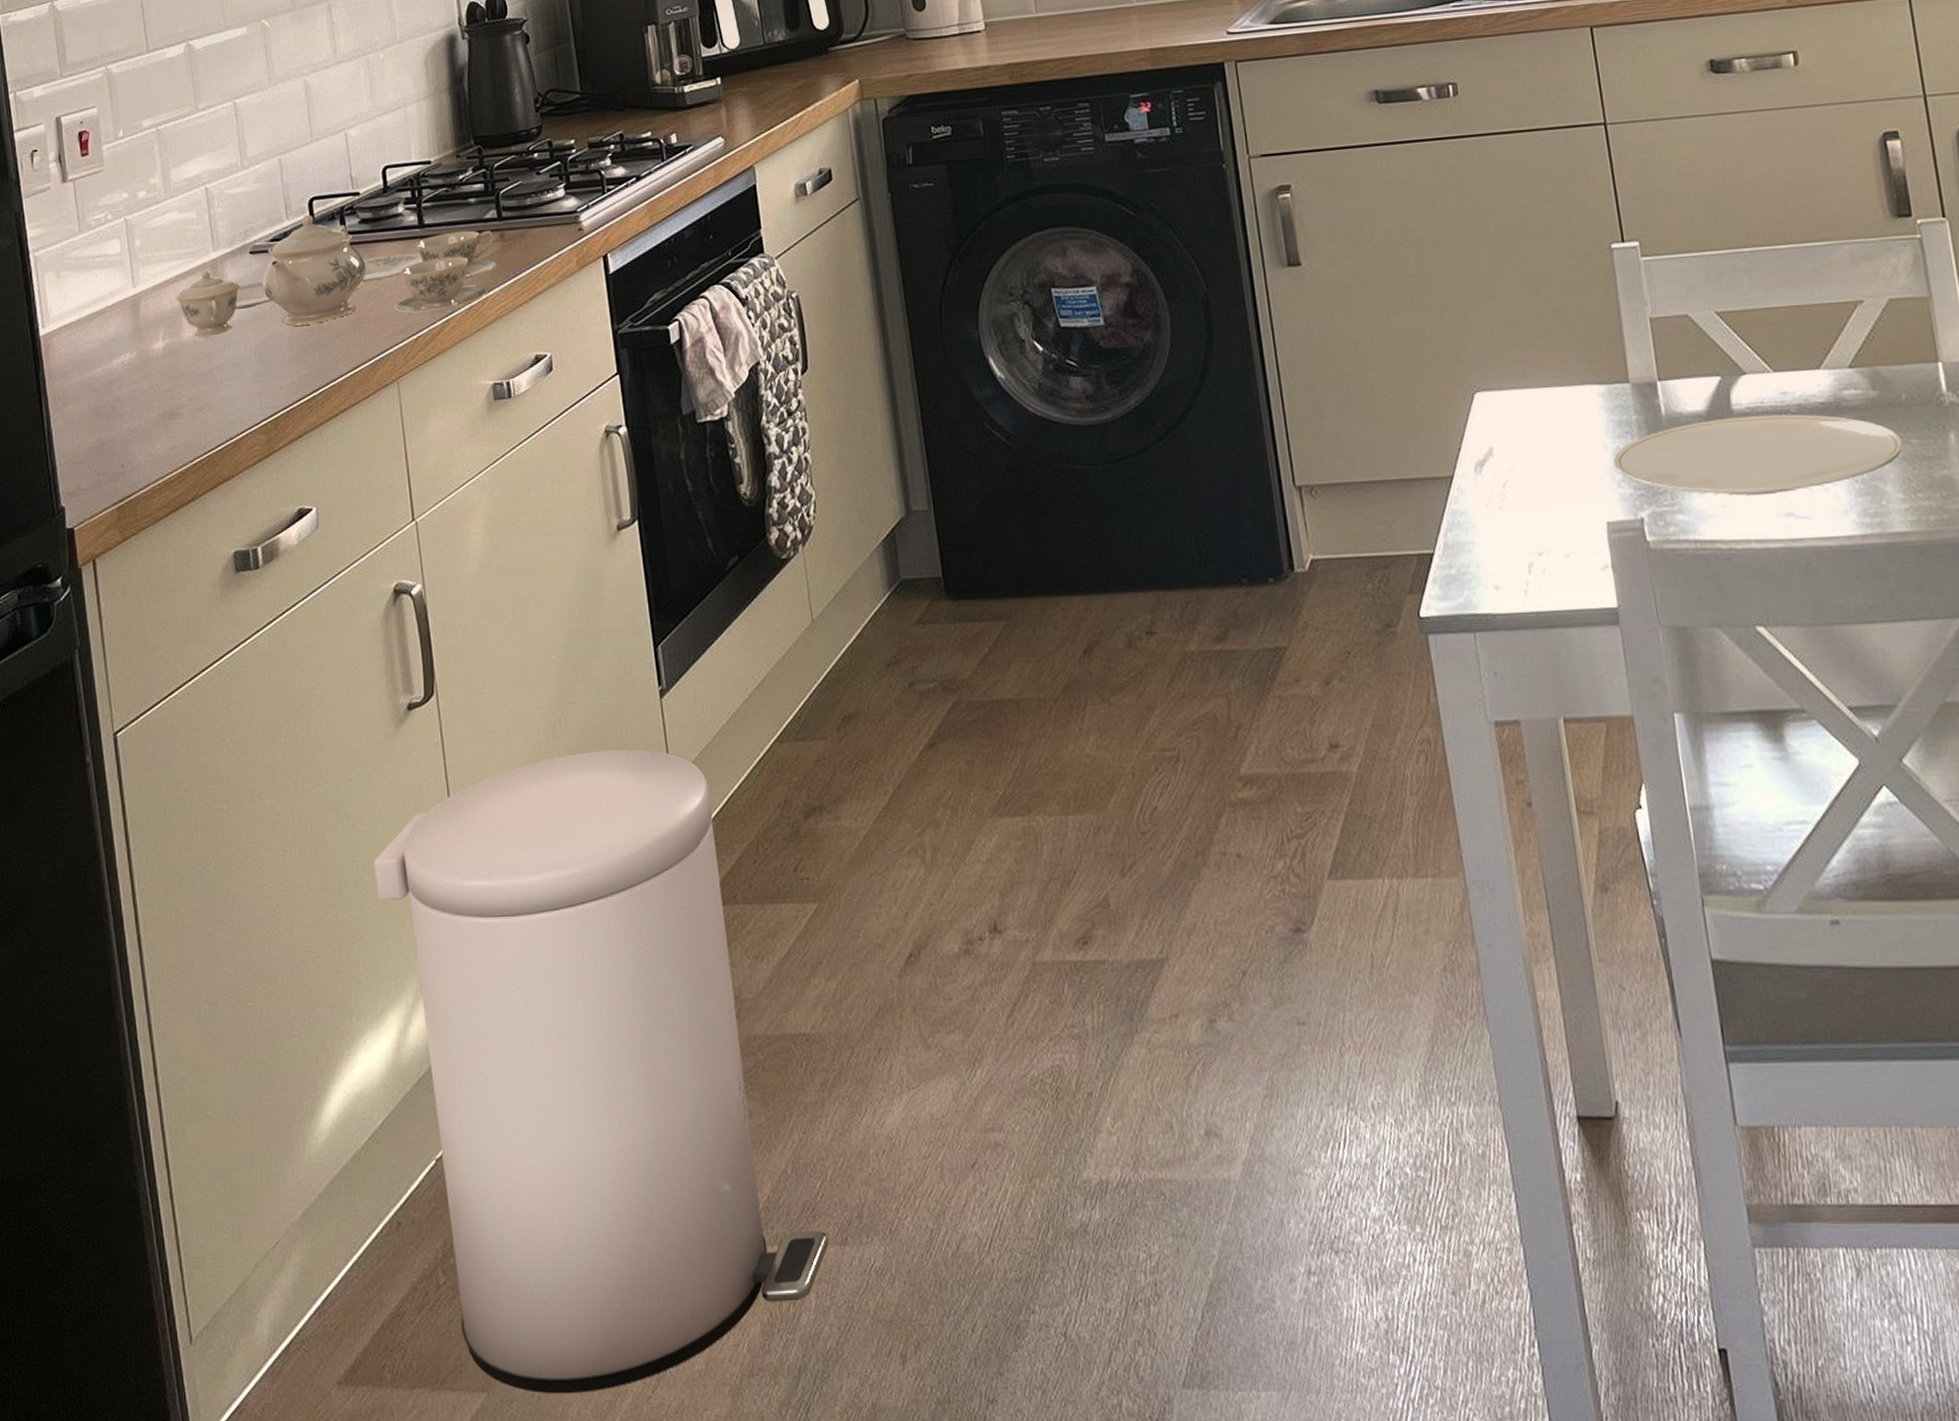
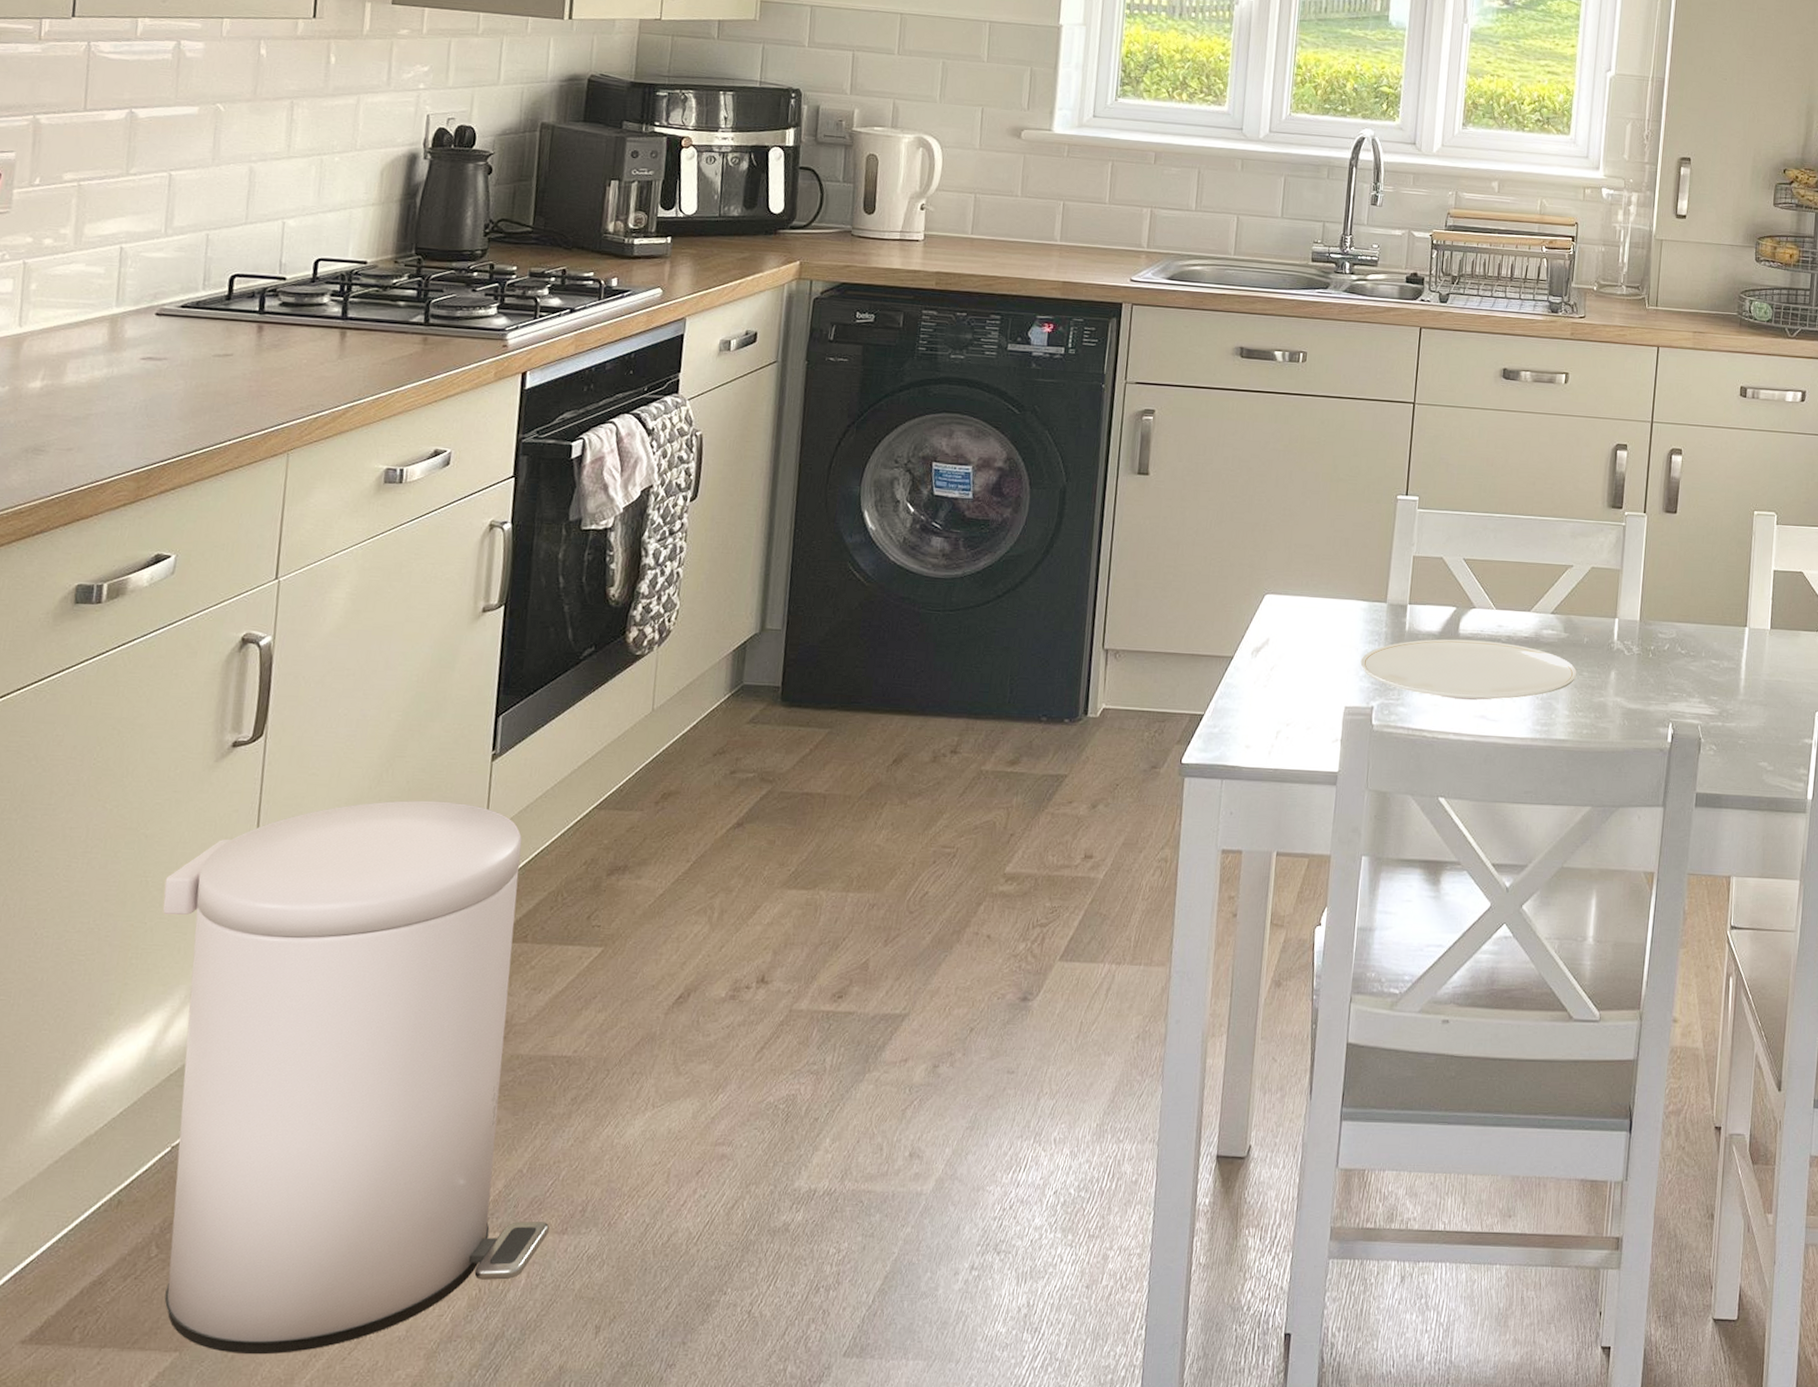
tea set: present [175,214,497,338] -> none [64,288,416,399]

